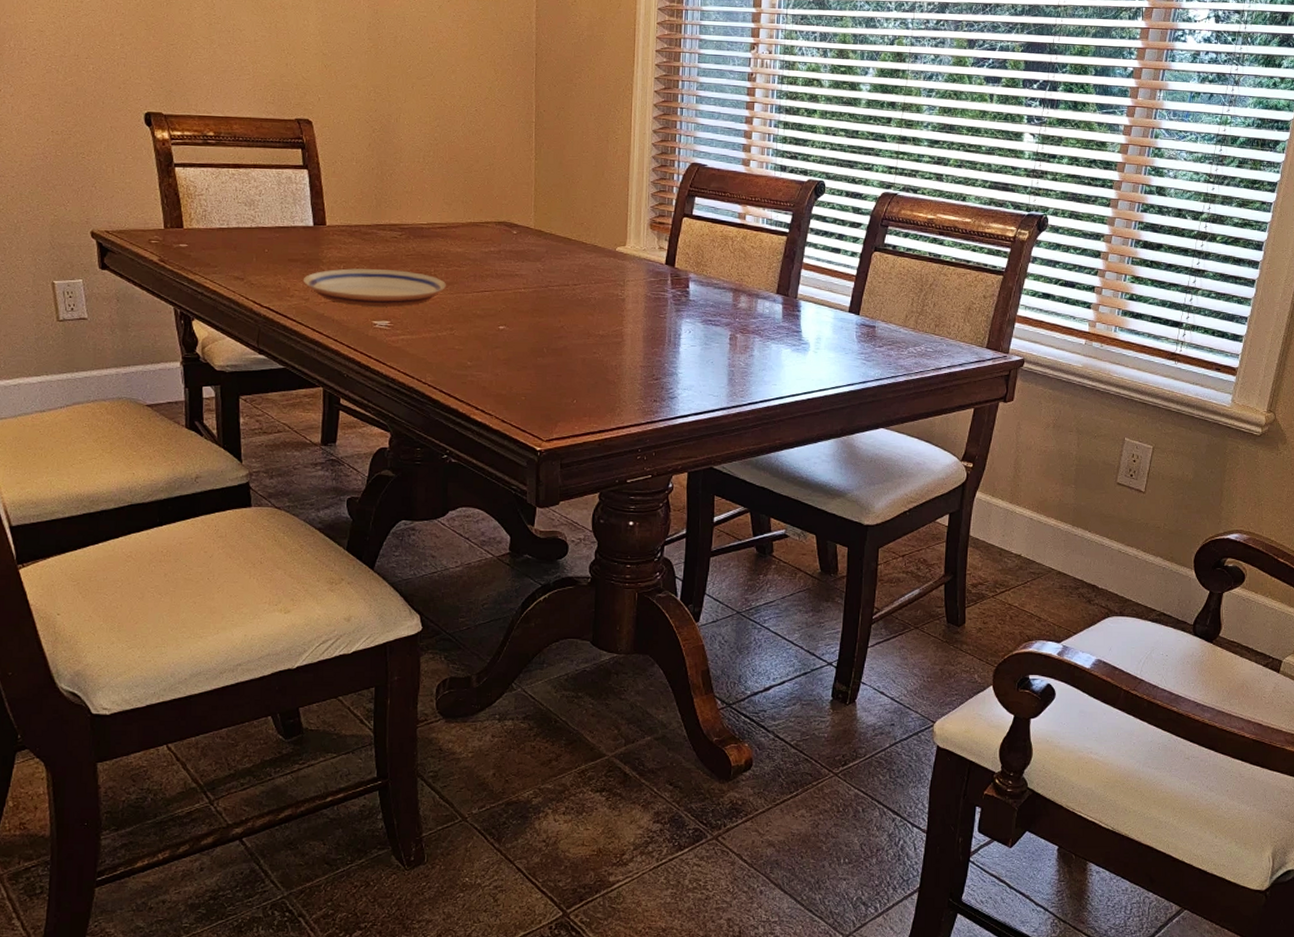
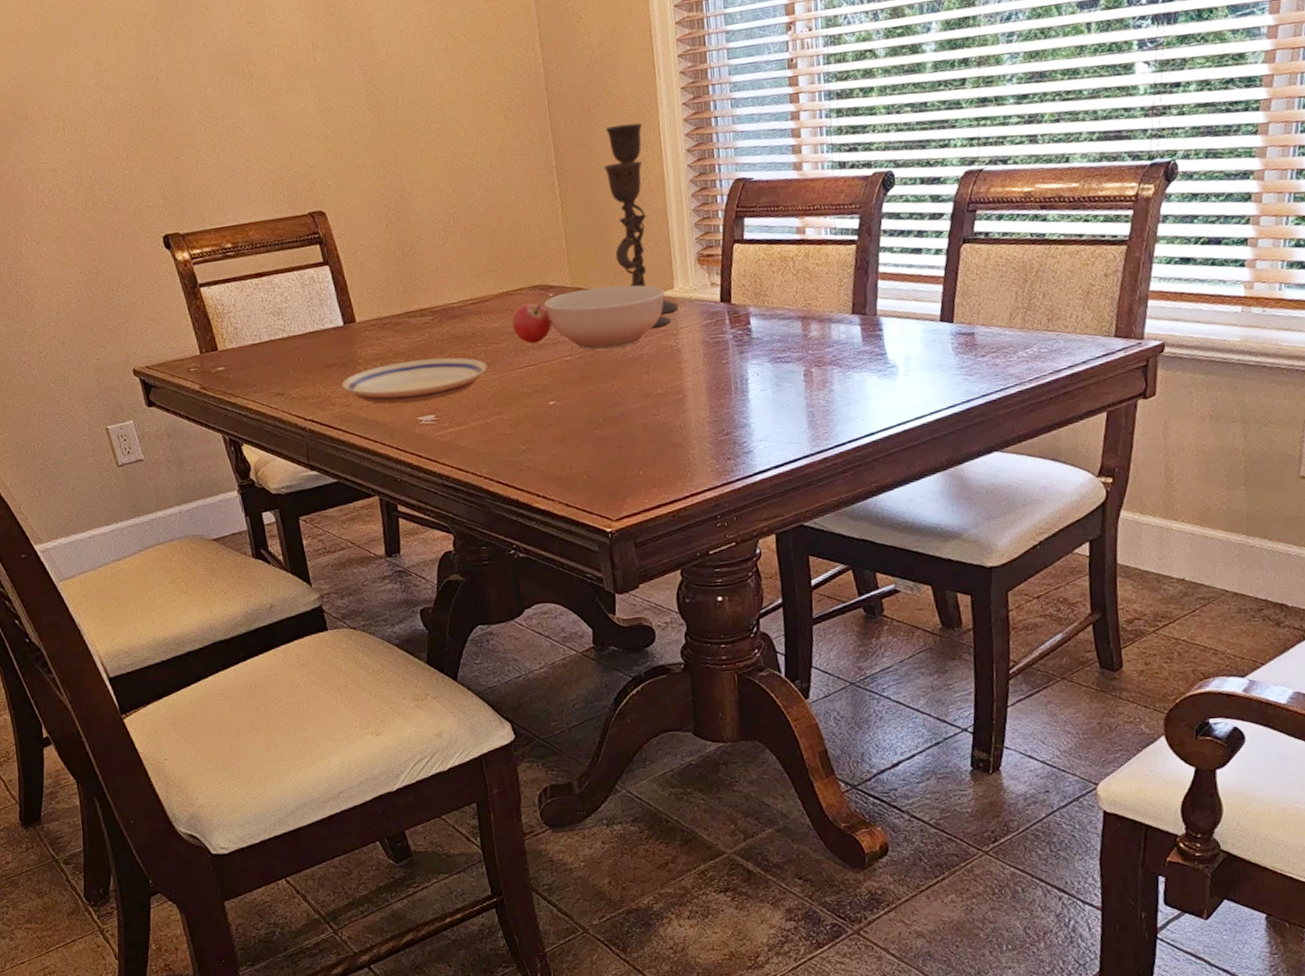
fruit: none [474,236,512,273] -> present [511,303,552,344]
bowl: none [507,233,618,288] -> present [544,285,666,350]
candlestick: none [578,98,629,277] -> present [603,122,680,328]

